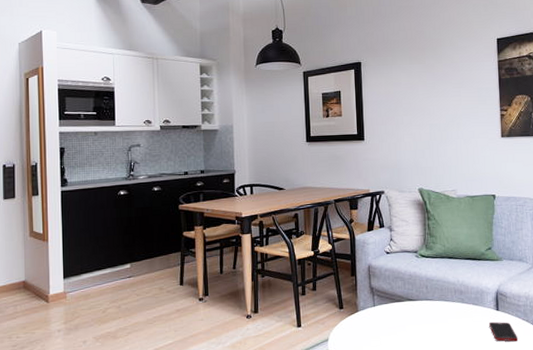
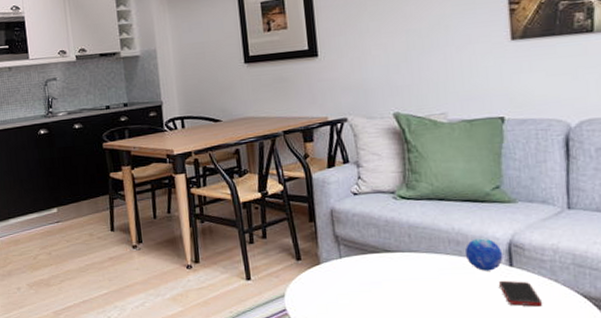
decorative orb: none [466,288,492,315] -> present [464,238,503,271]

